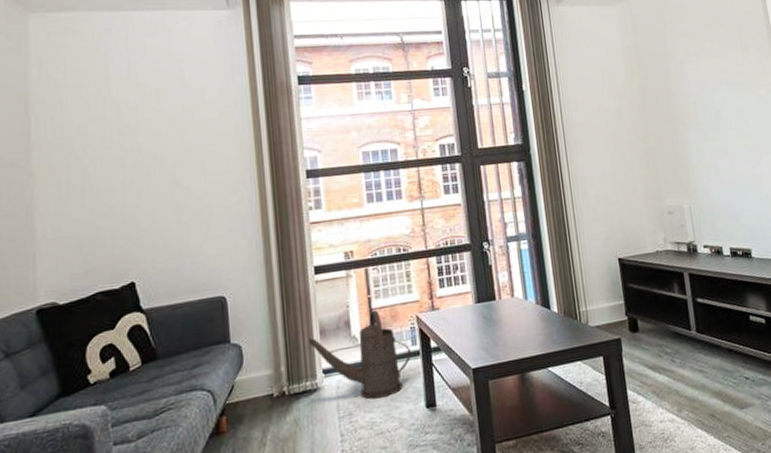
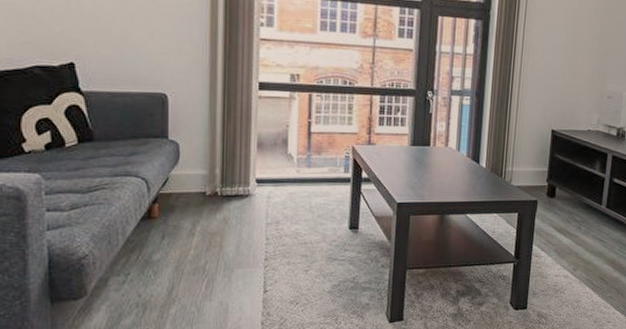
watering can: present [309,309,412,400] -> none [246,134,343,213]

